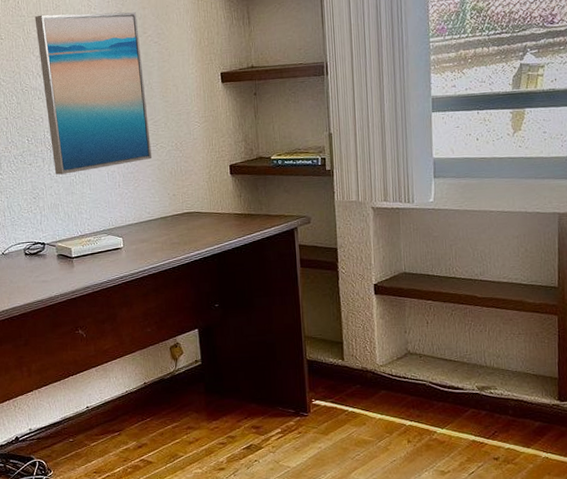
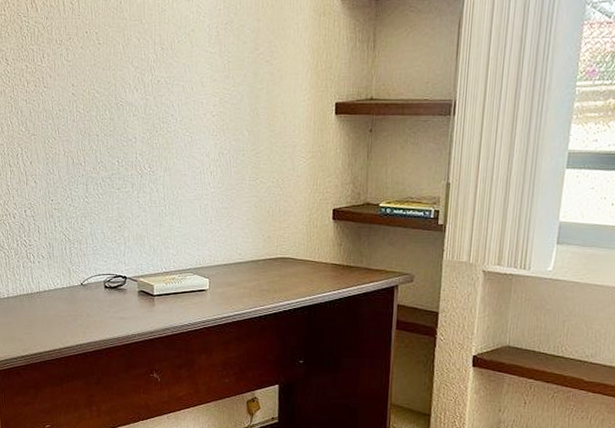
wall art: present [35,12,152,175] -> none [137,19,250,203]

